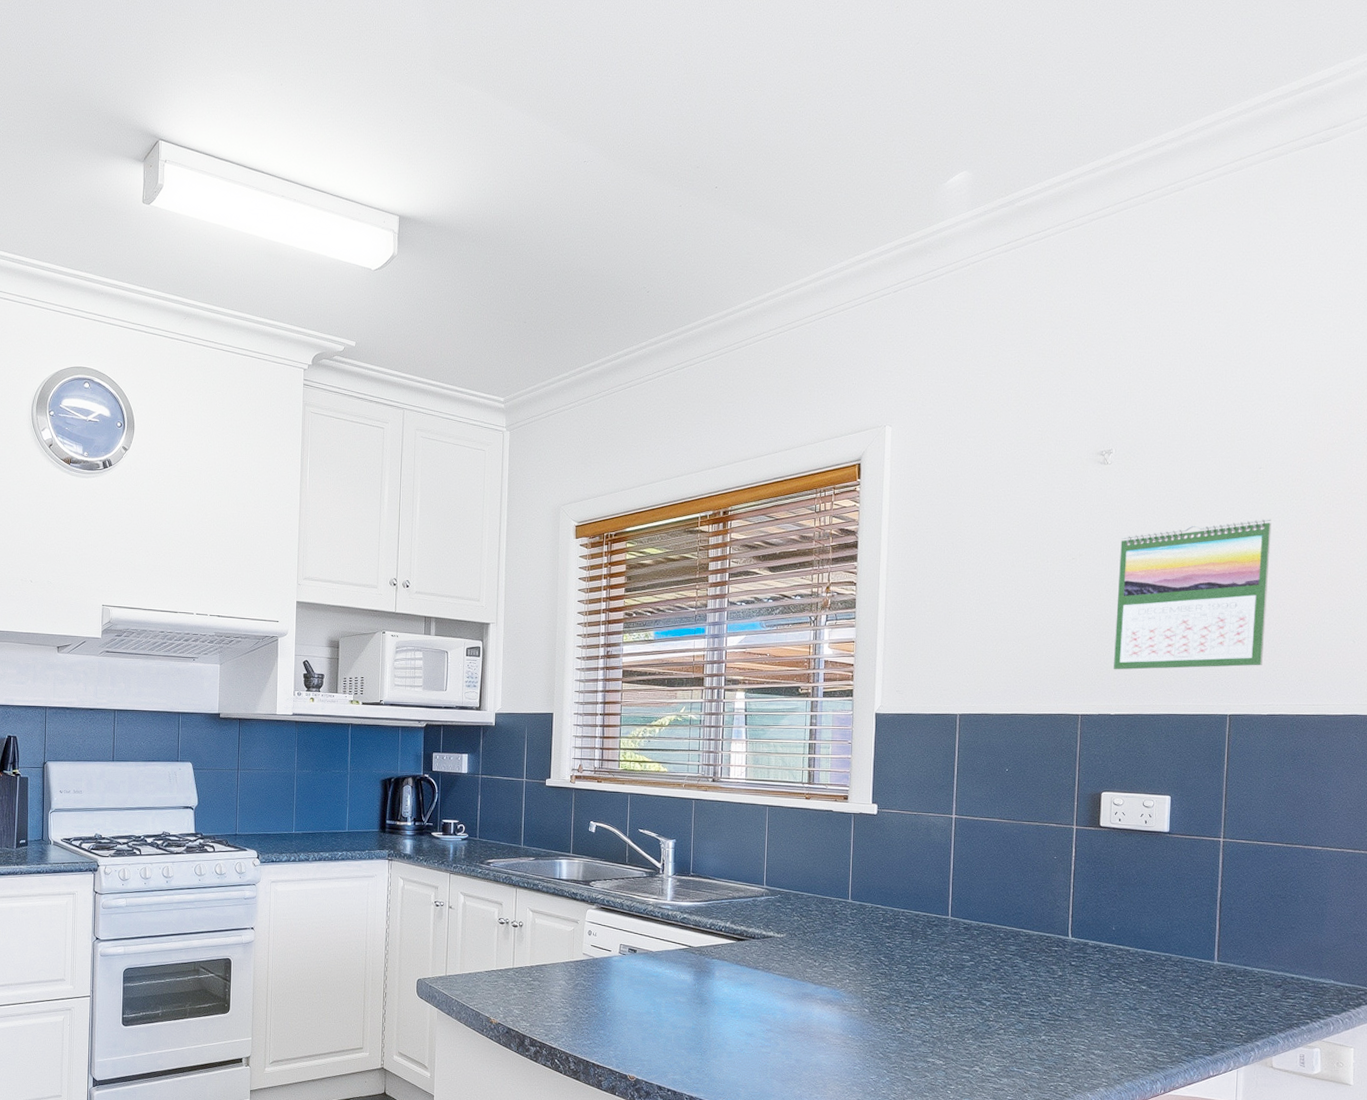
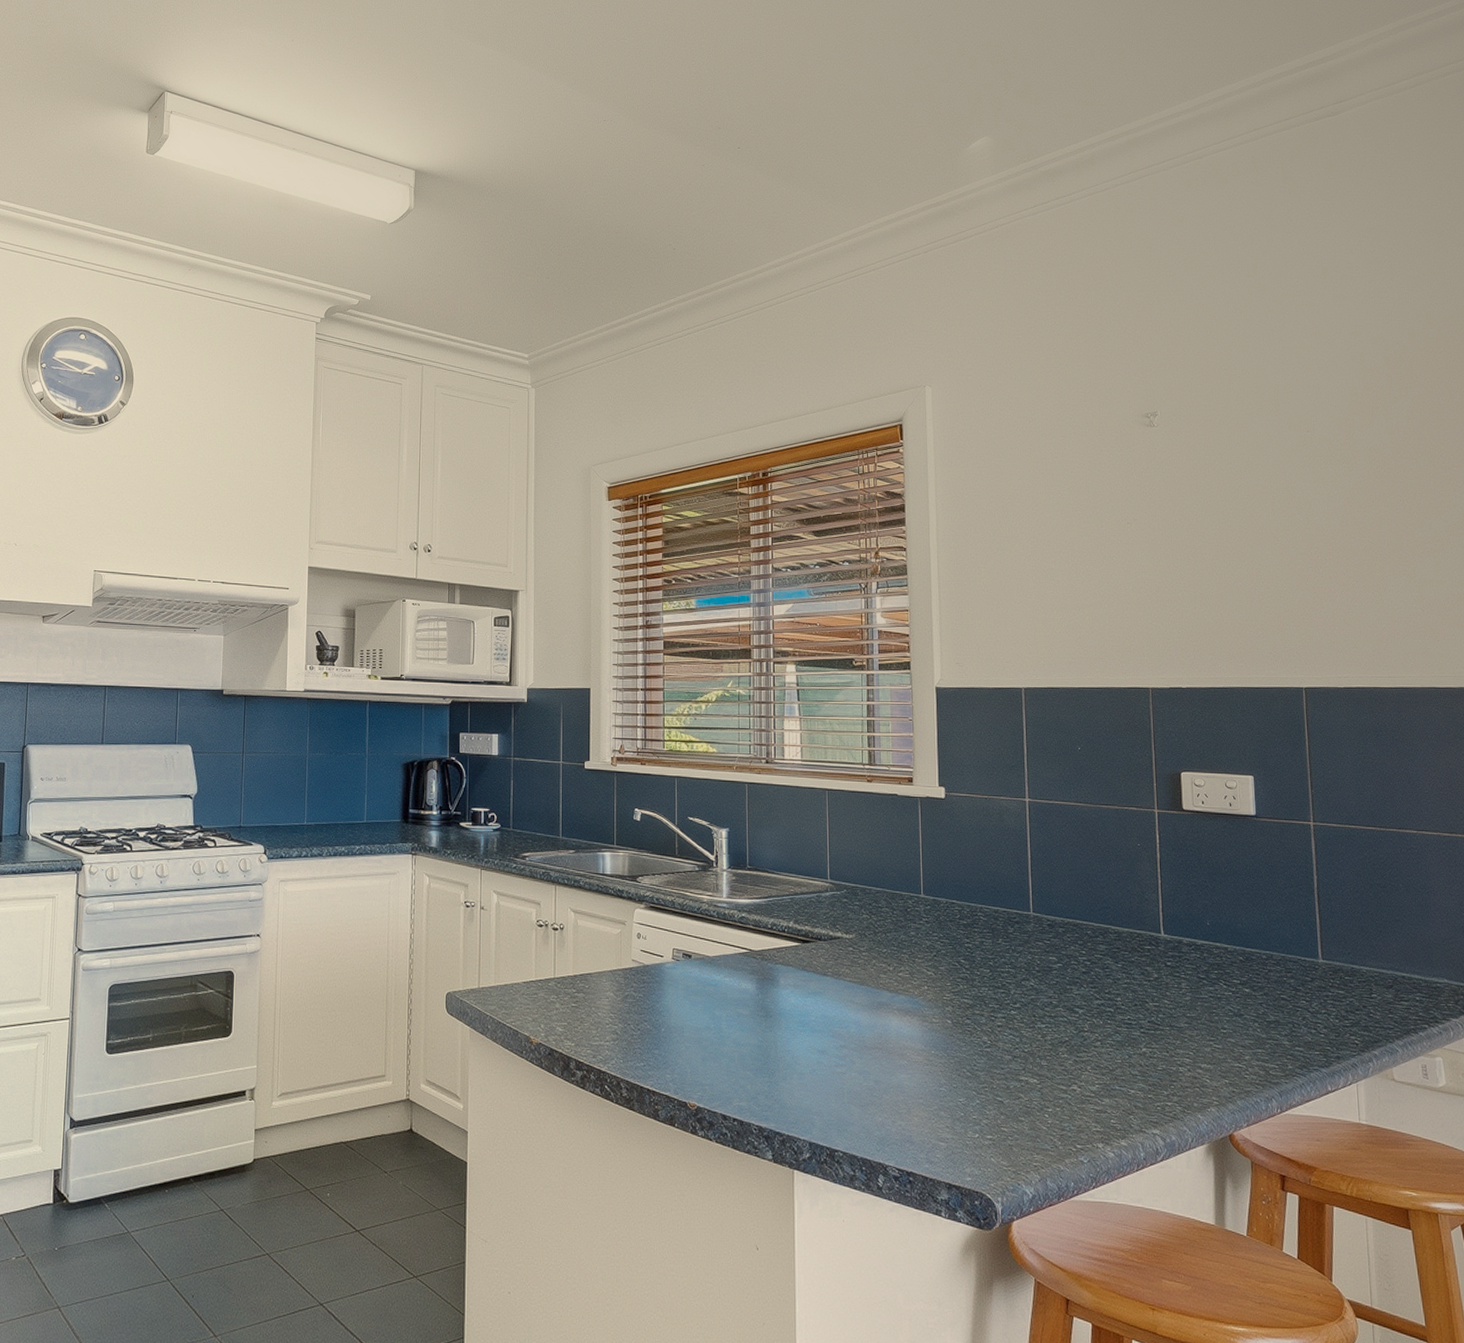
calendar: present [1114,519,1272,670] -> none [1175,483,1333,641]

